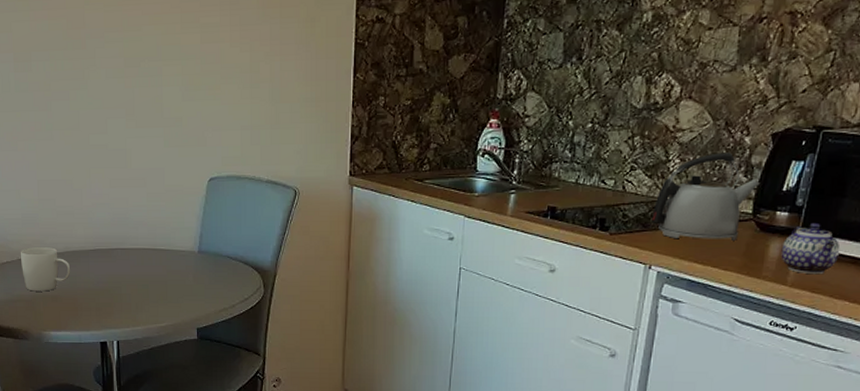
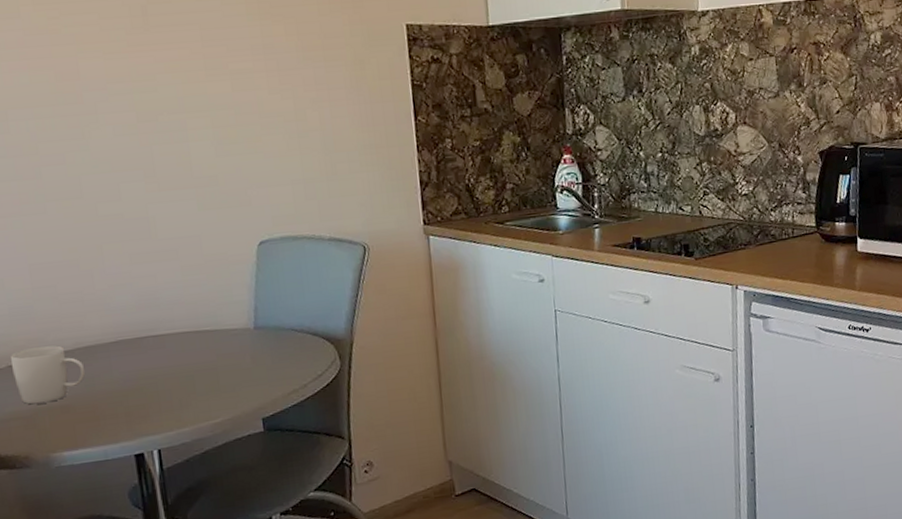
kettle: present [652,152,761,241] -> none [730,171,818,257]
teapot: present [780,222,840,275] -> none [845,229,893,278]

